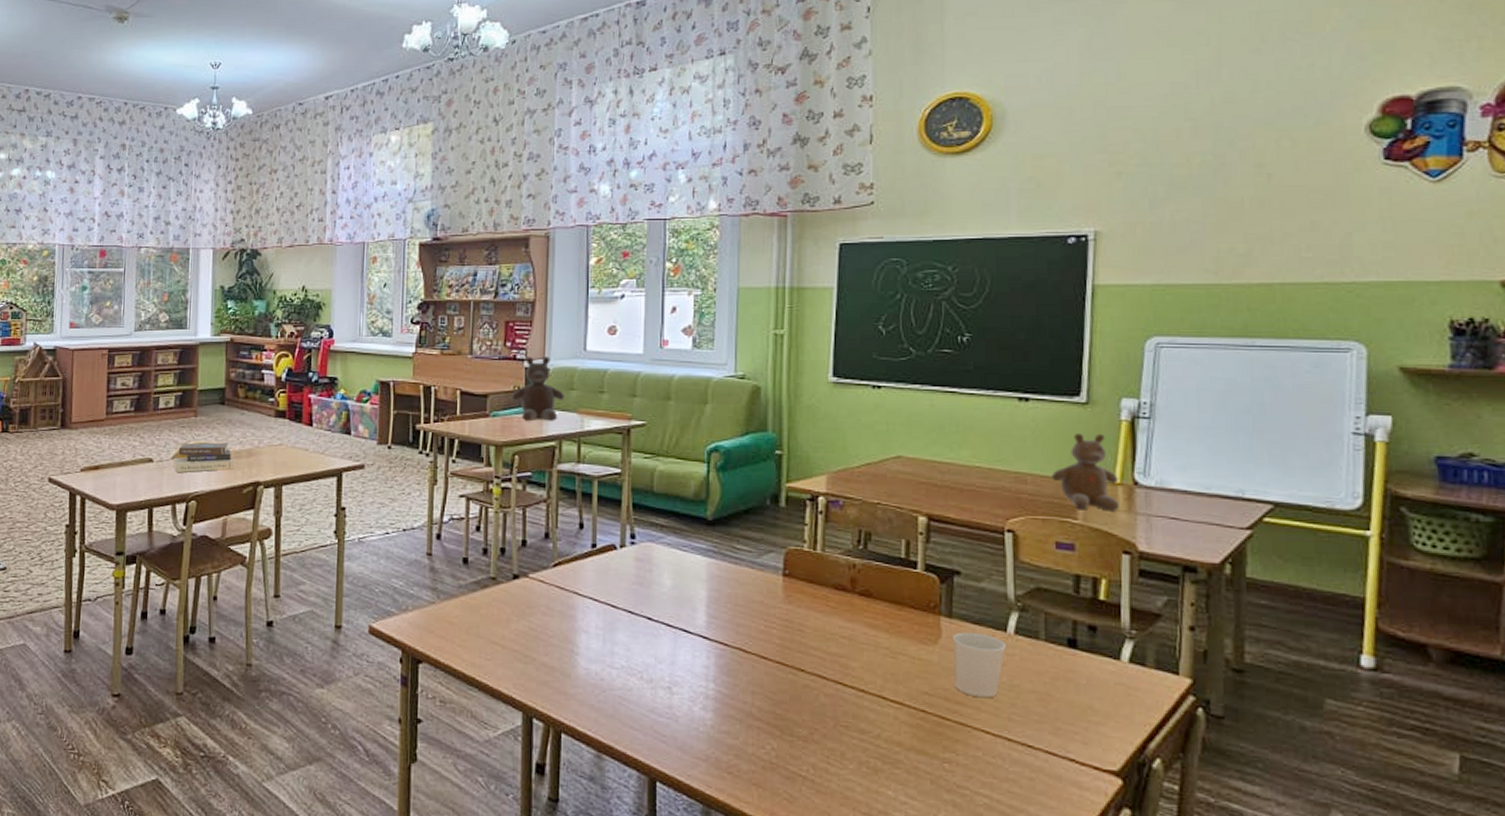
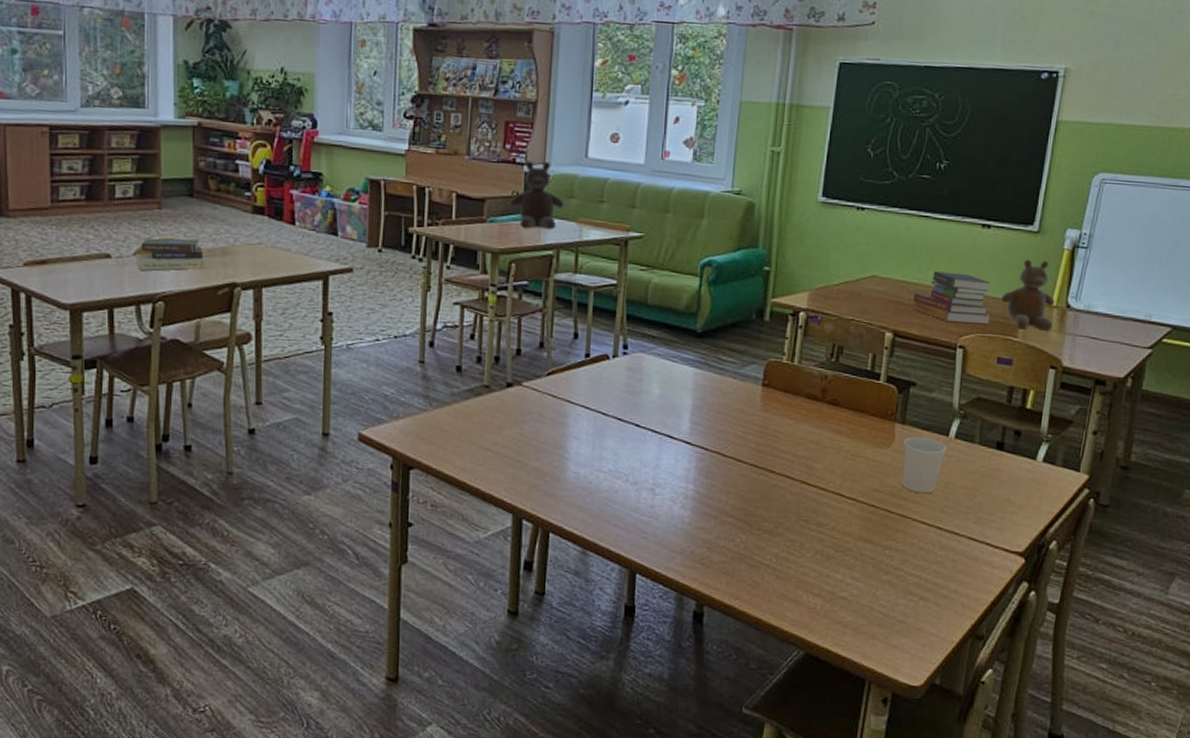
books: none [947,449,1041,506] -> present [913,271,991,325]

